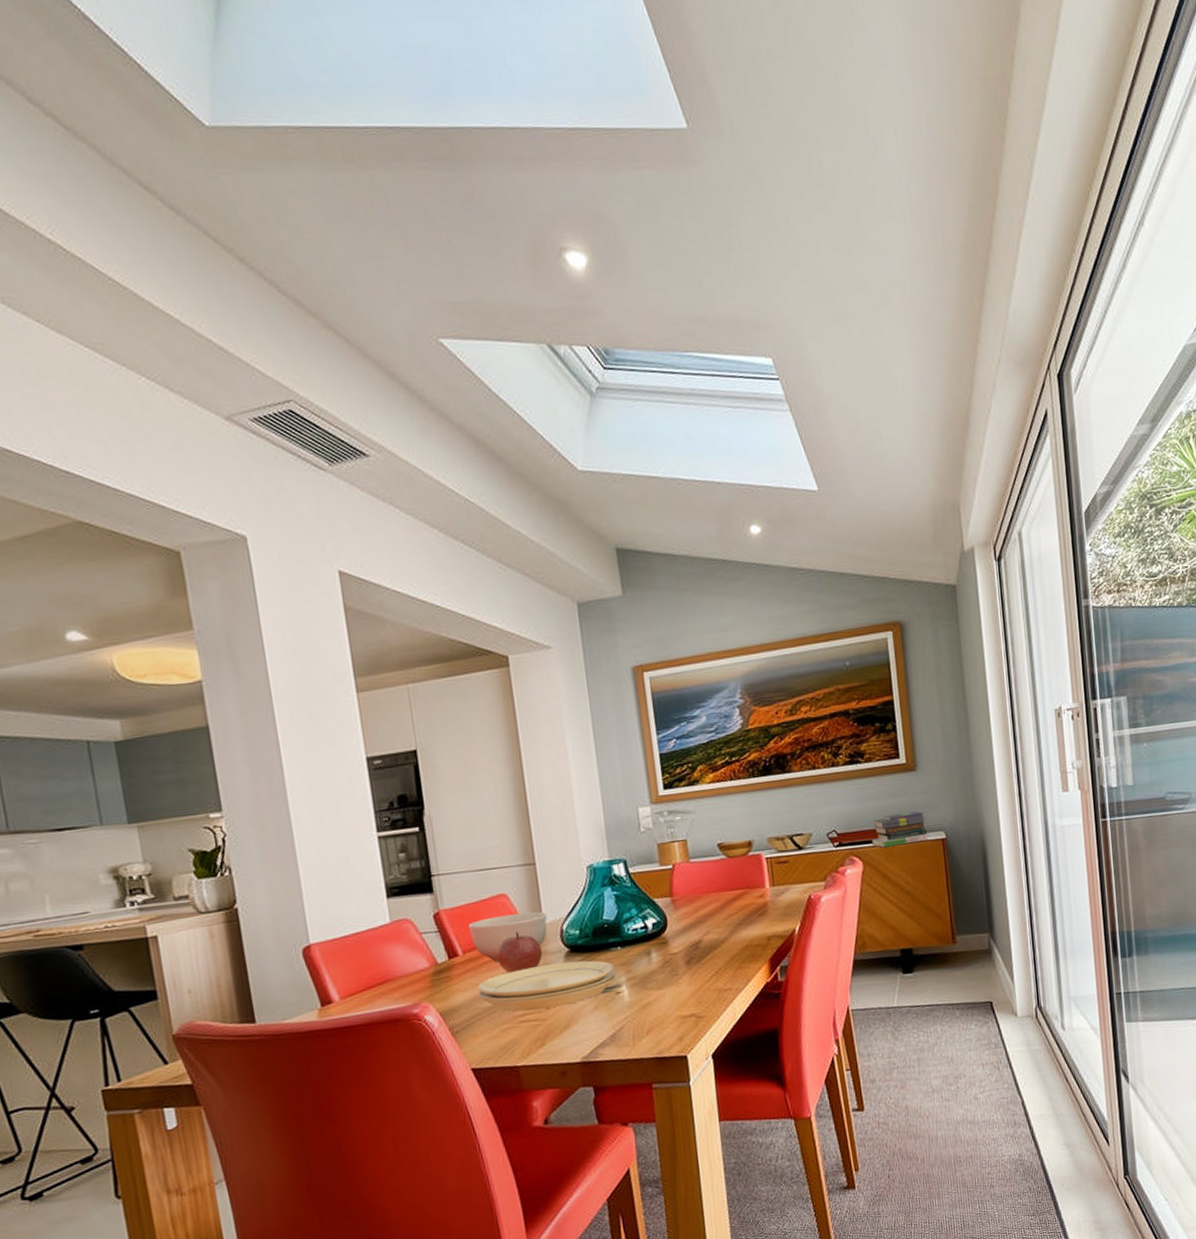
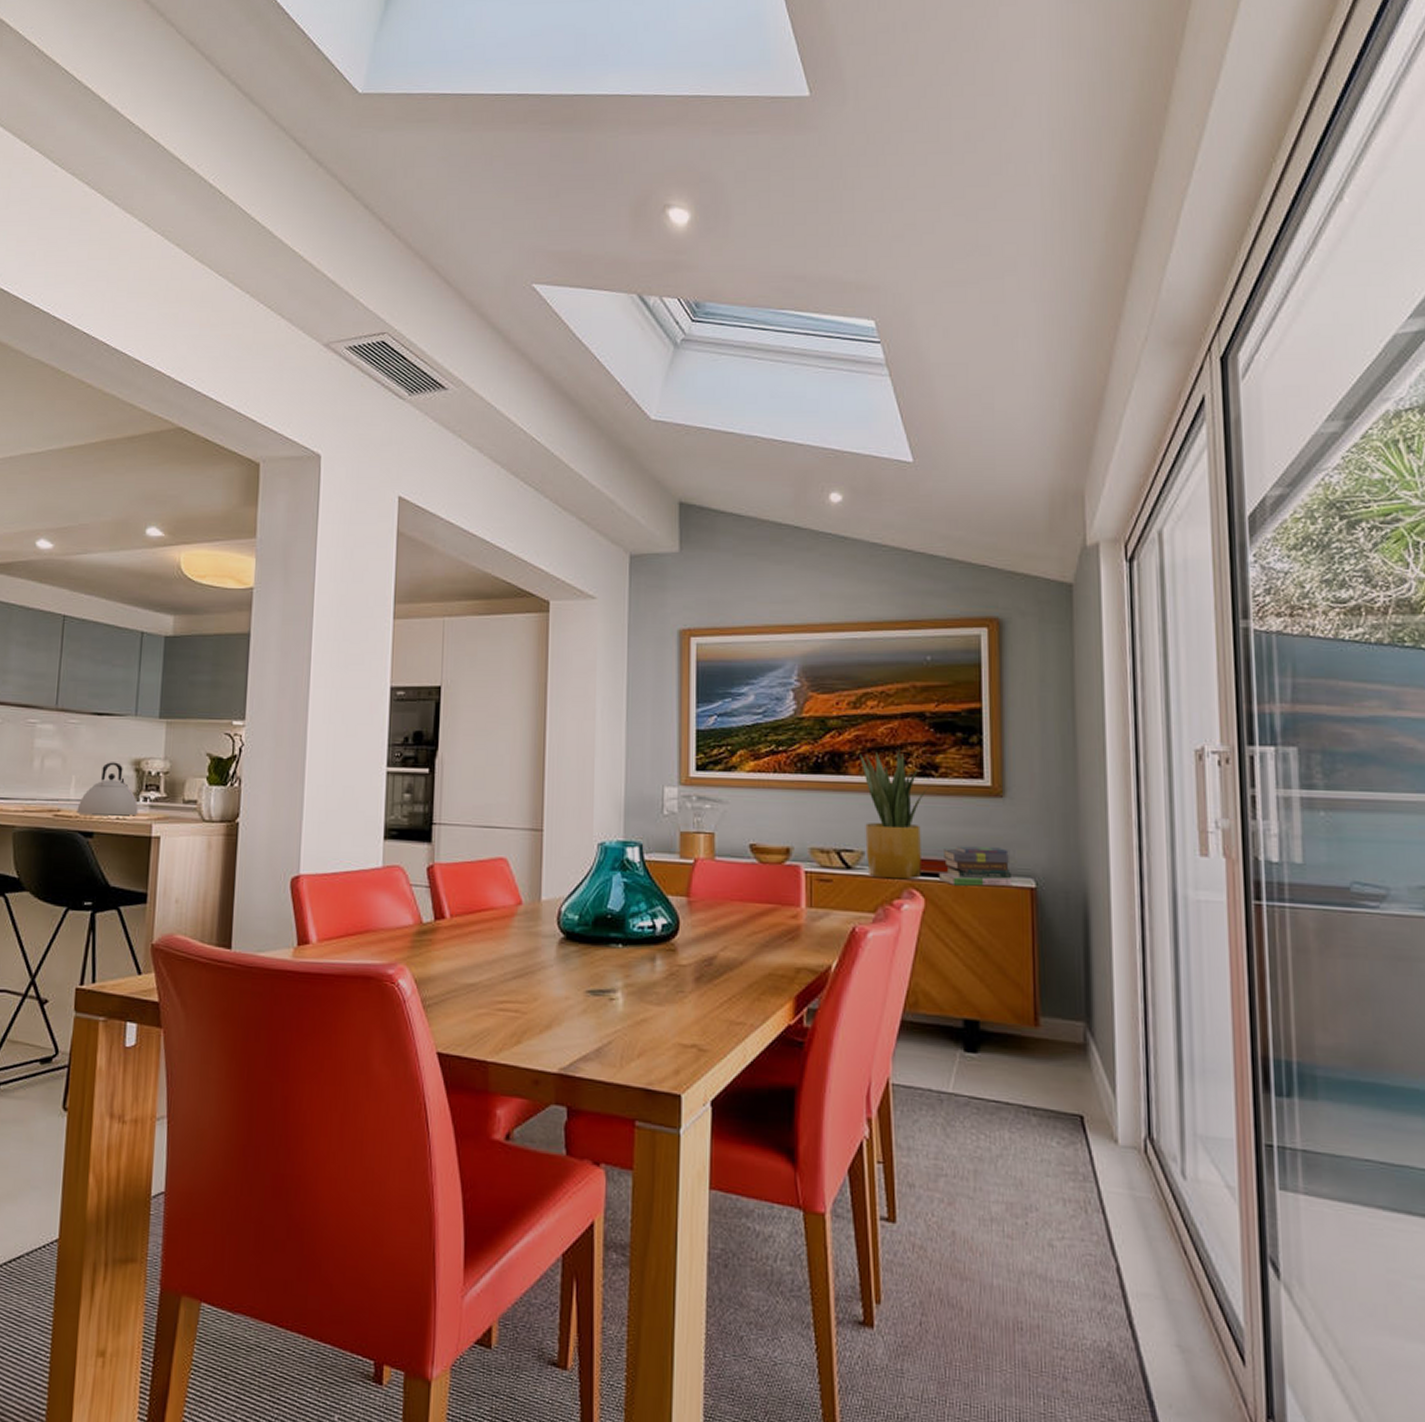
kettle: none [58,873,128,931] -> present [77,762,139,816]
bowl: present [468,911,548,963] -> none [461,881,546,935]
plate: present [477,960,616,1012] -> none [458,947,612,1002]
fruit: present [497,931,542,974] -> none [485,903,534,951]
planter: none [800,744,858,853] -> present [860,749,928,880]

